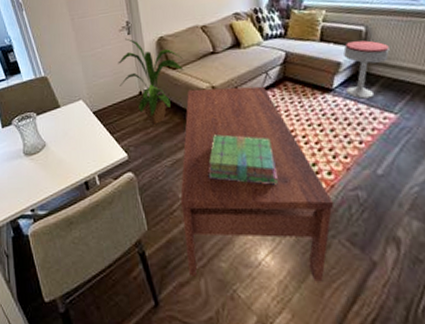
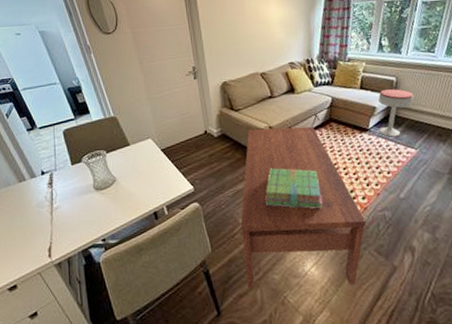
house plant: present [118,38,184,125] -> none [185,82,245,160]

